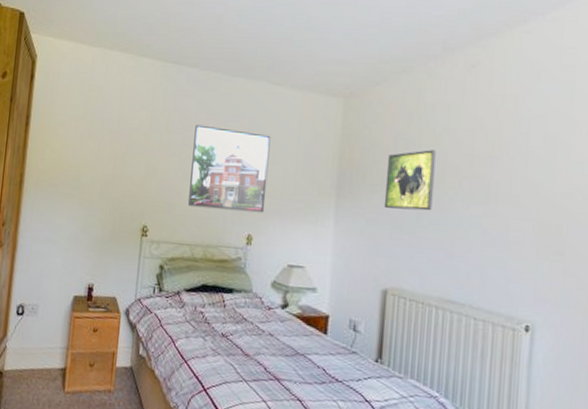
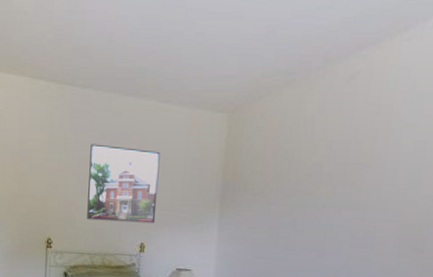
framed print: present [383,150,436,211] -> none [263,160,313,217]

